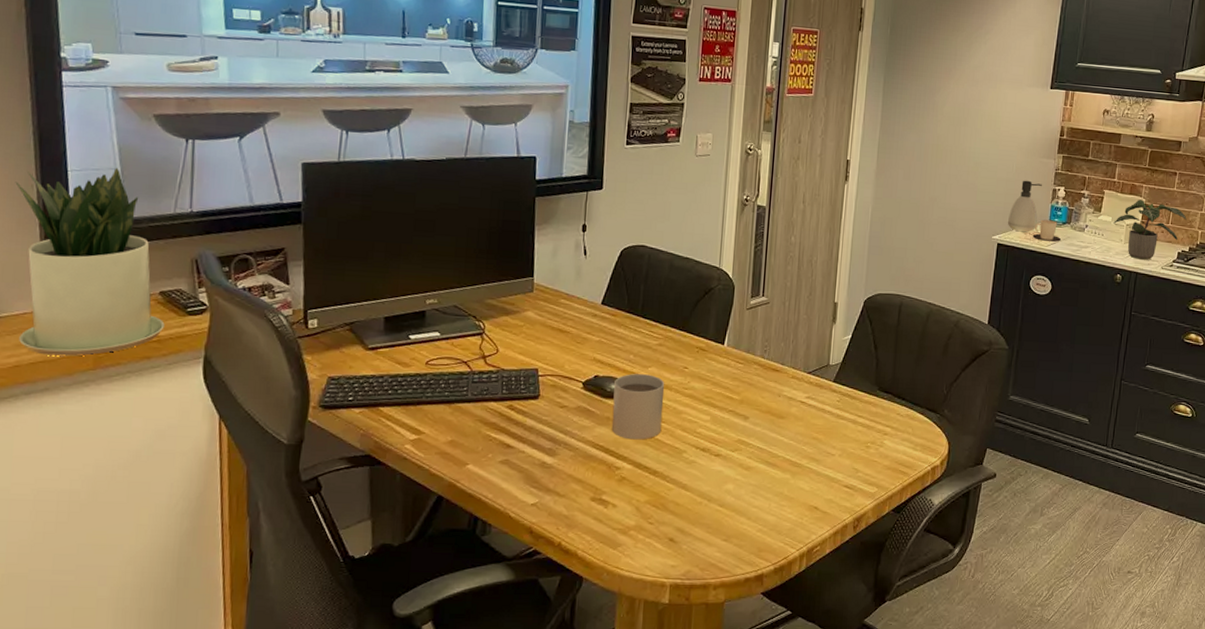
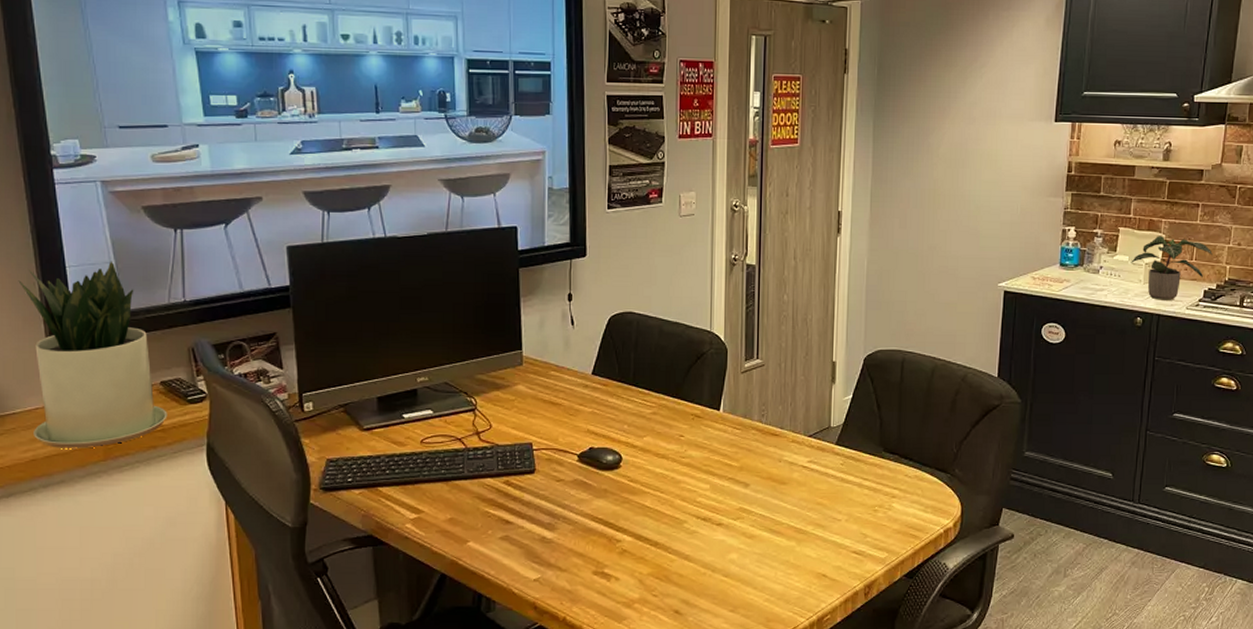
mug: present [611,374,665,440] -> none [609,444,661,511]
soap dispenser: present [1007,180,1042,233] -> none [1014,222,1050,278]
cup: present [1032,219,1061,242] -> none [1042,263,1073,286]

